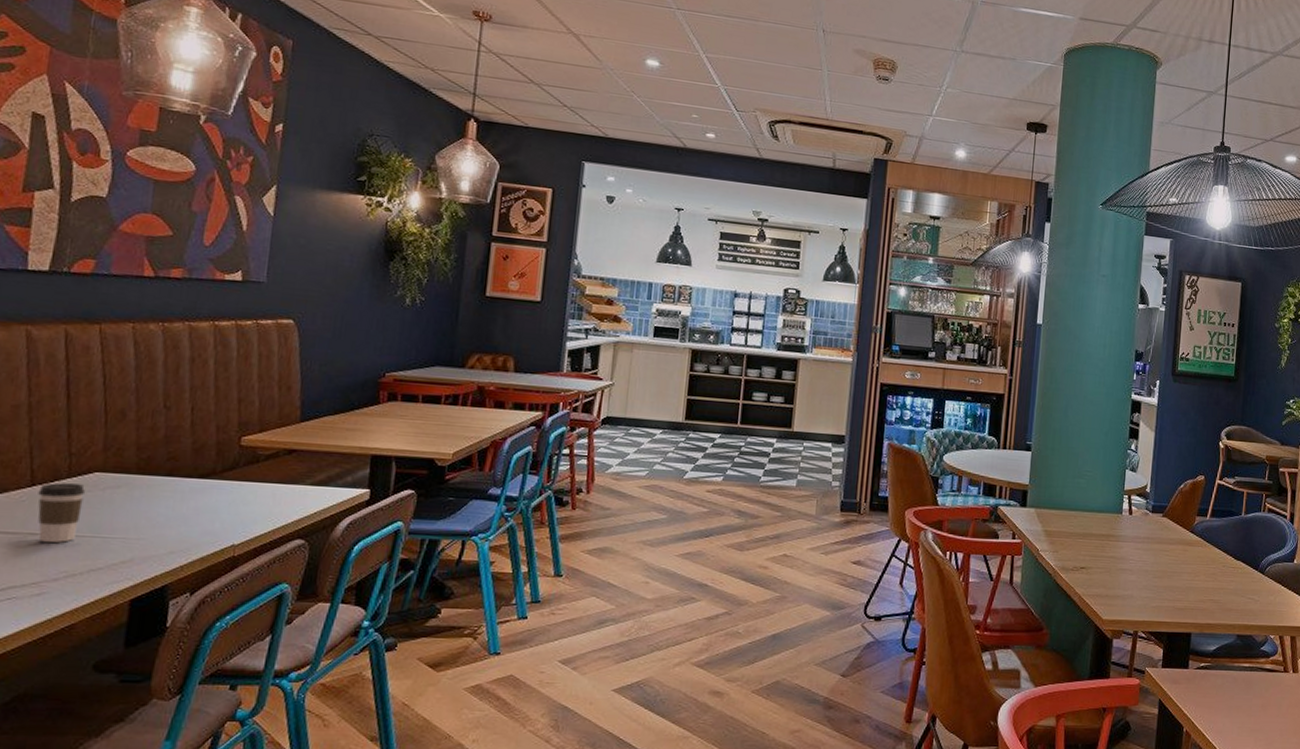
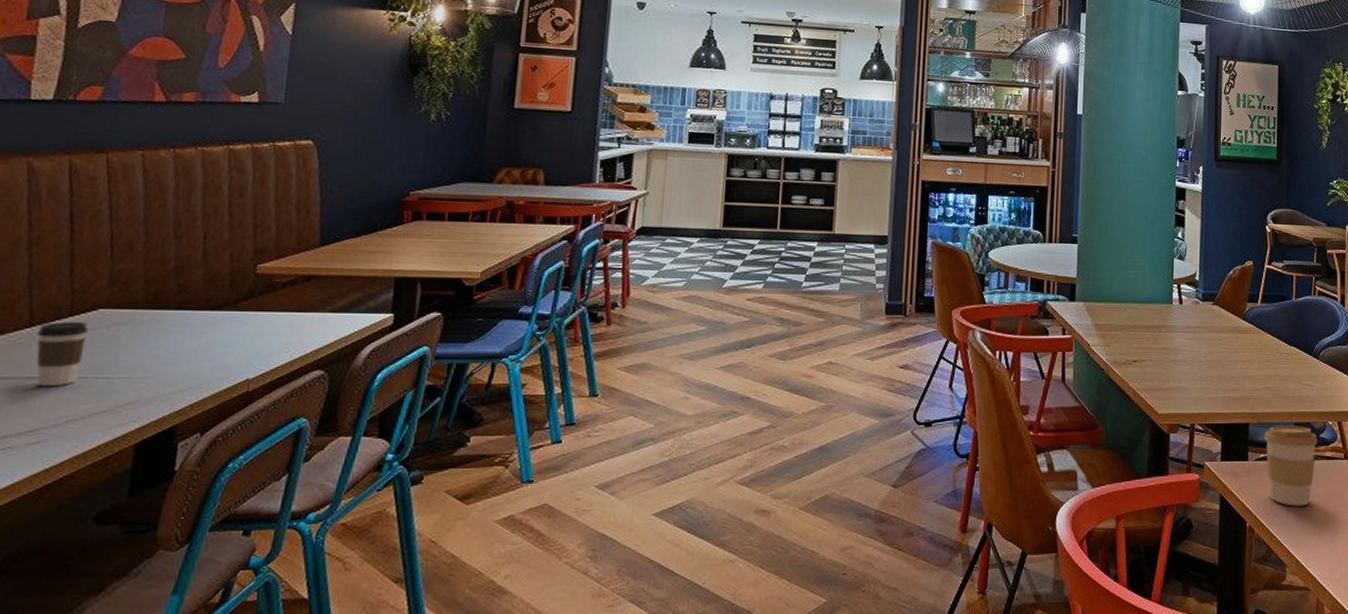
coffee cup: none [1205,637,1258,715] -> present [1263,426,1317,506]

